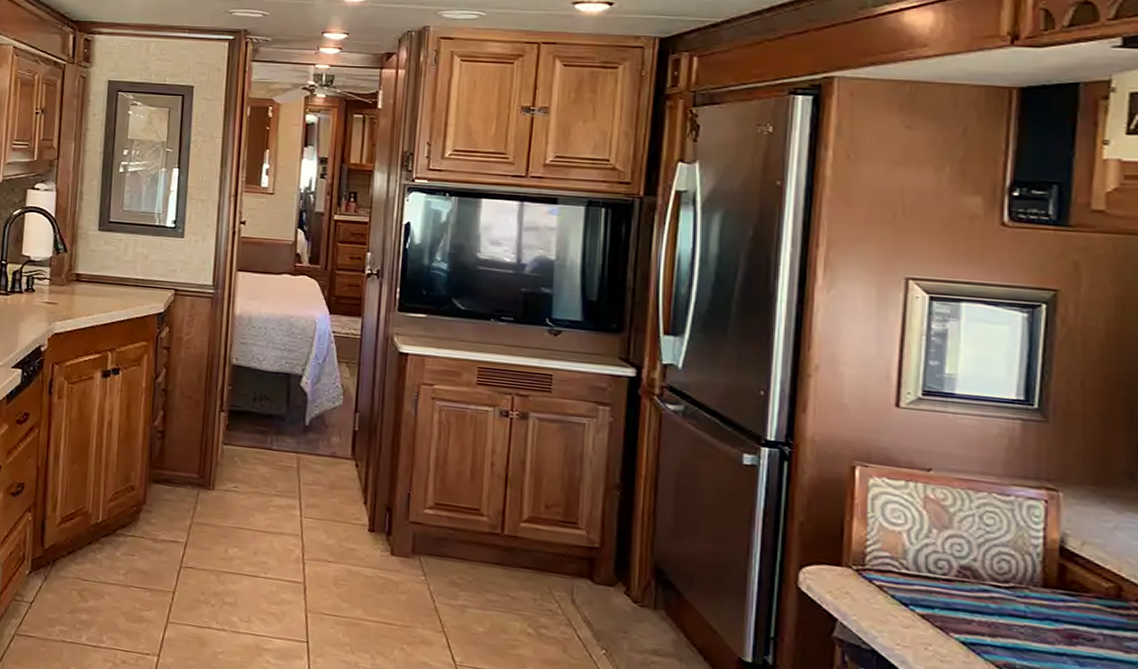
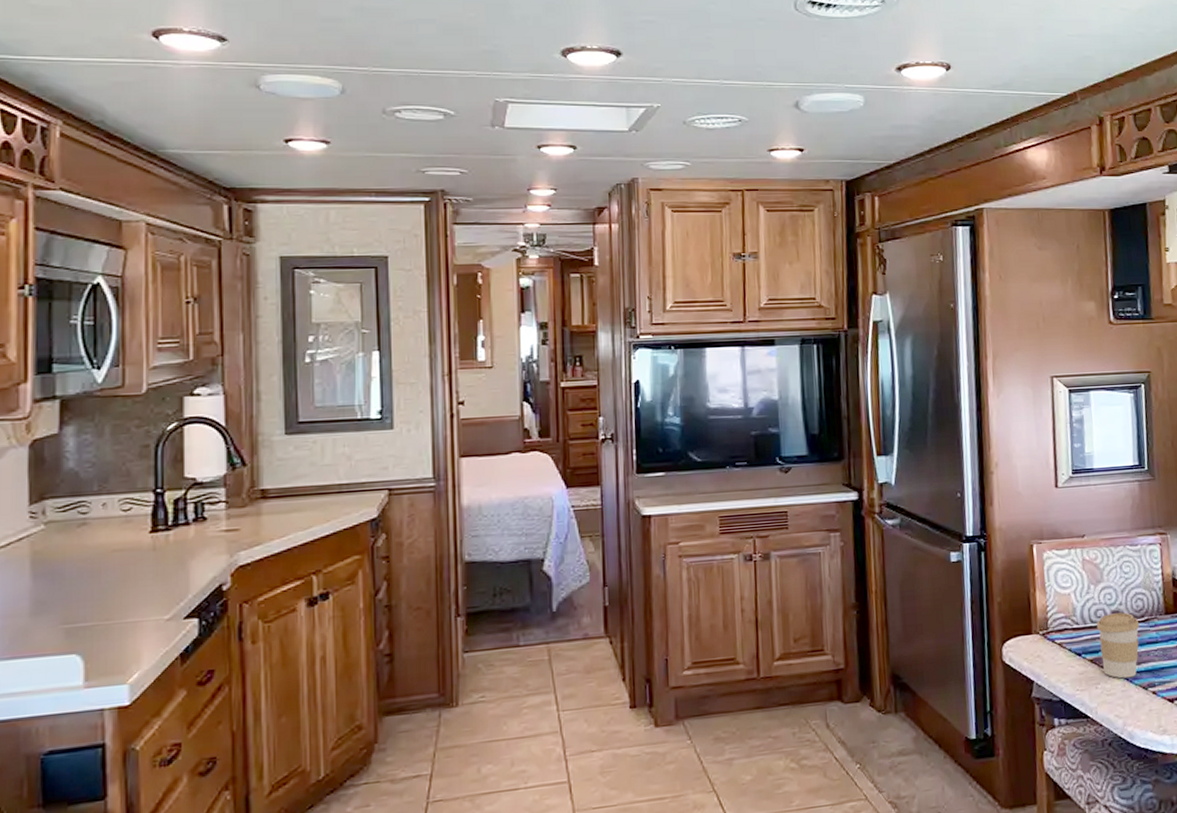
coffee cup: none [935,567,1001,650] -> present [1096,612,1140,679]

